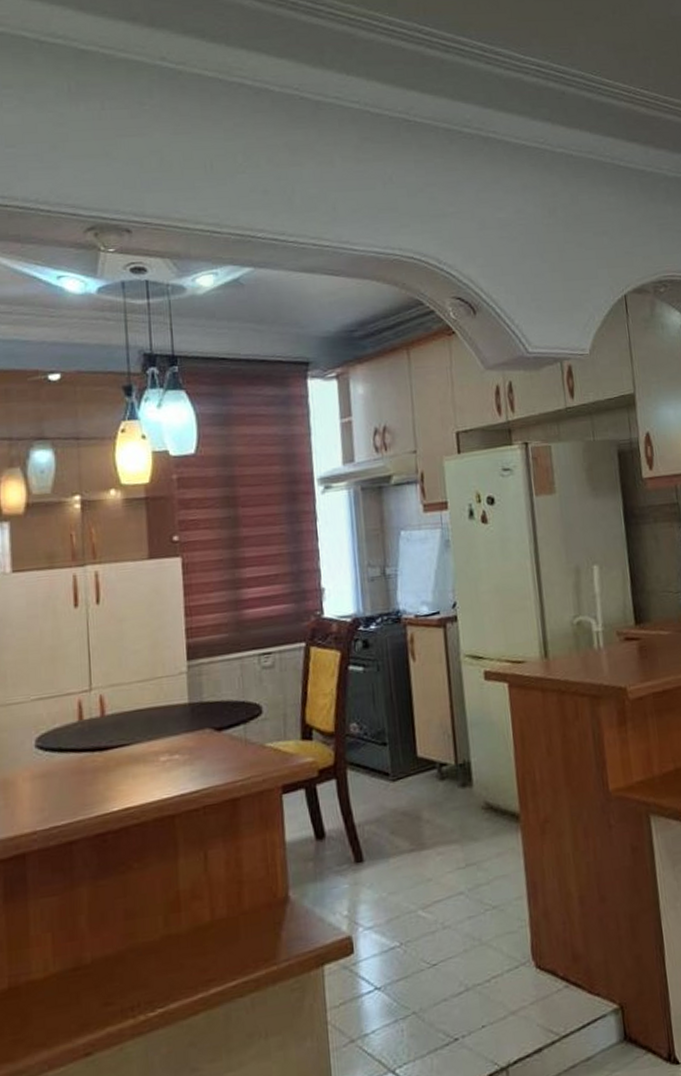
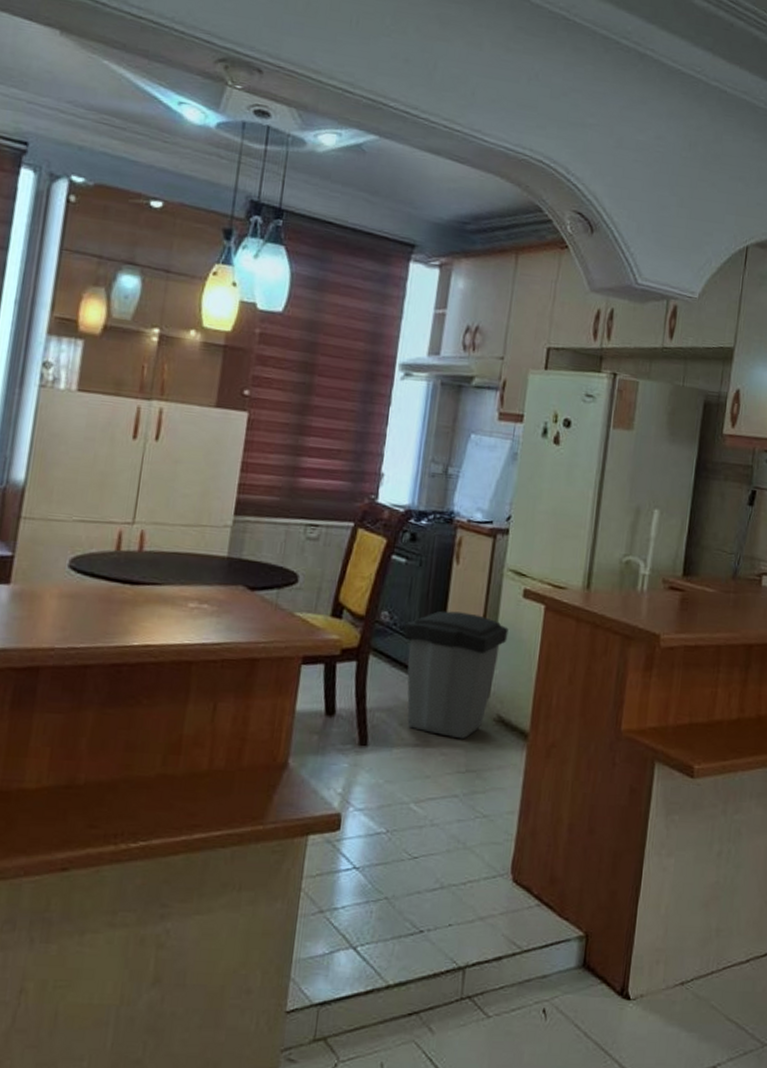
trash can: none [376,706,479,835] -> present [404,611,509,740]

